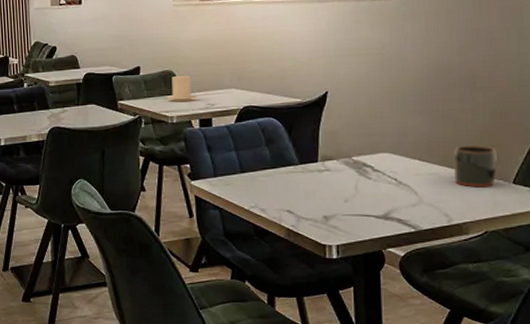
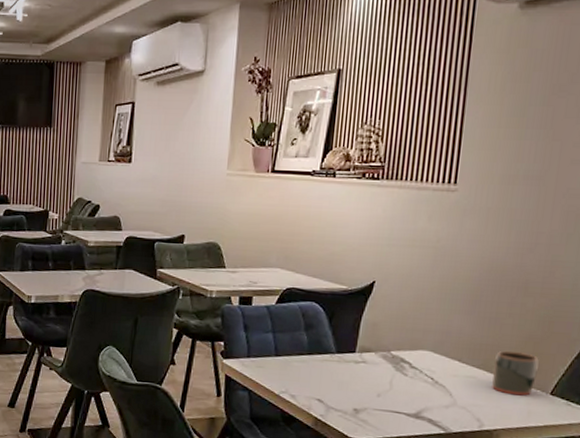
candle: present [167,75,197,102] -> none [209,248,240,277]

